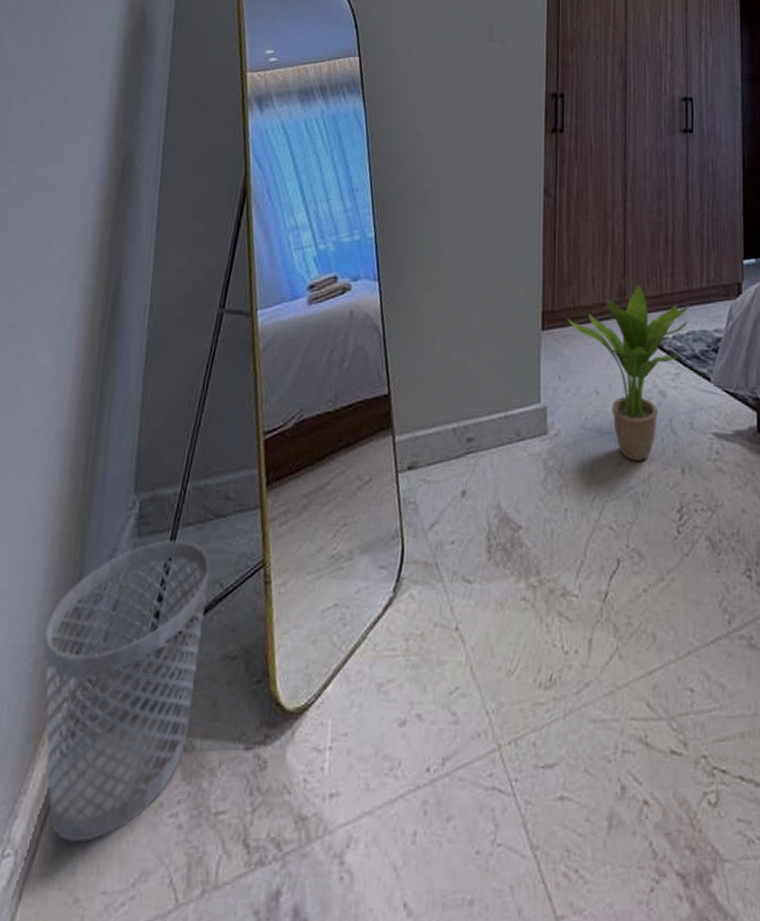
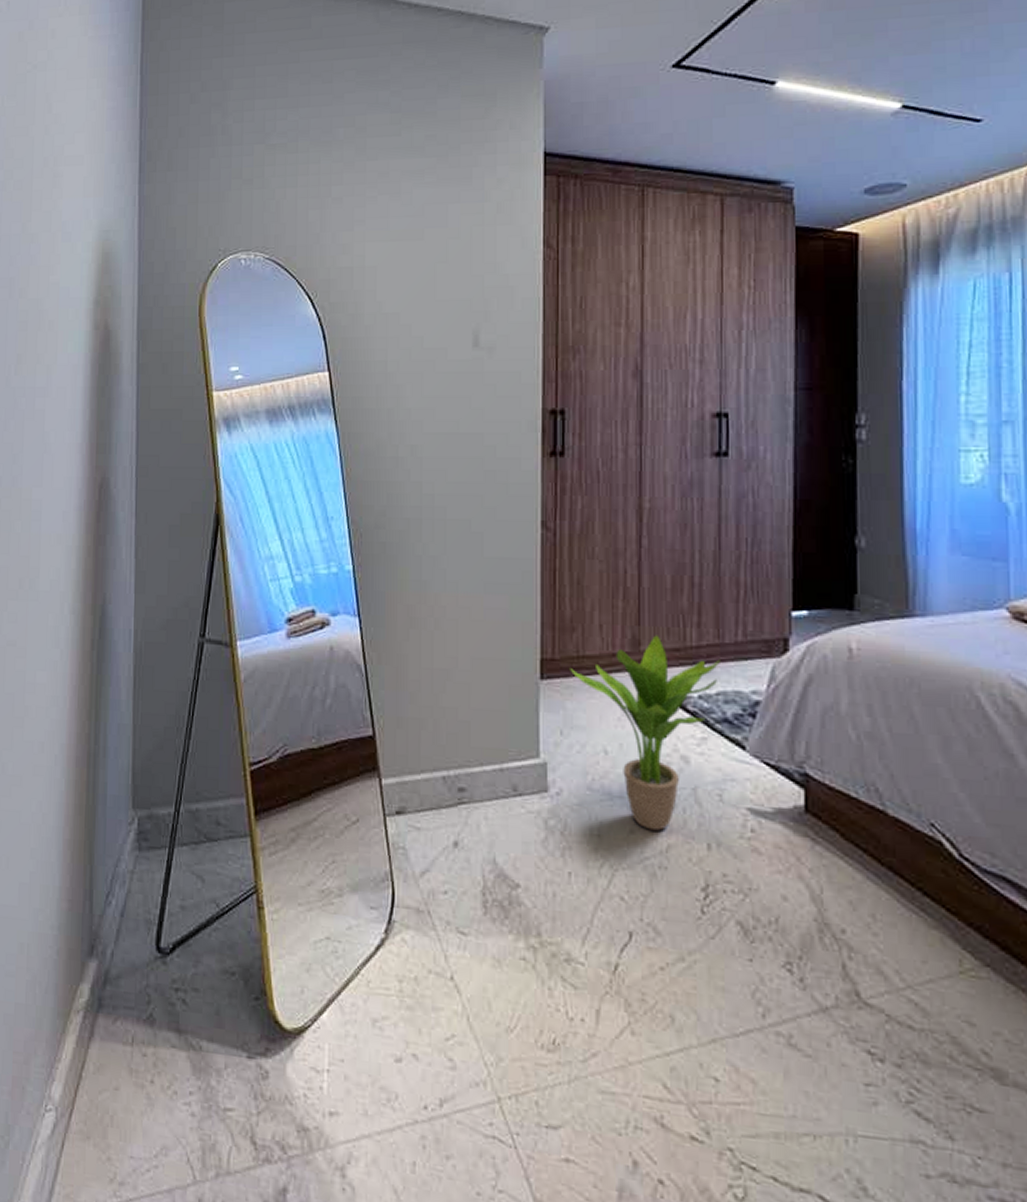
wastebasket: present [44,540,210,841] -> none [64,857,205,1111]

